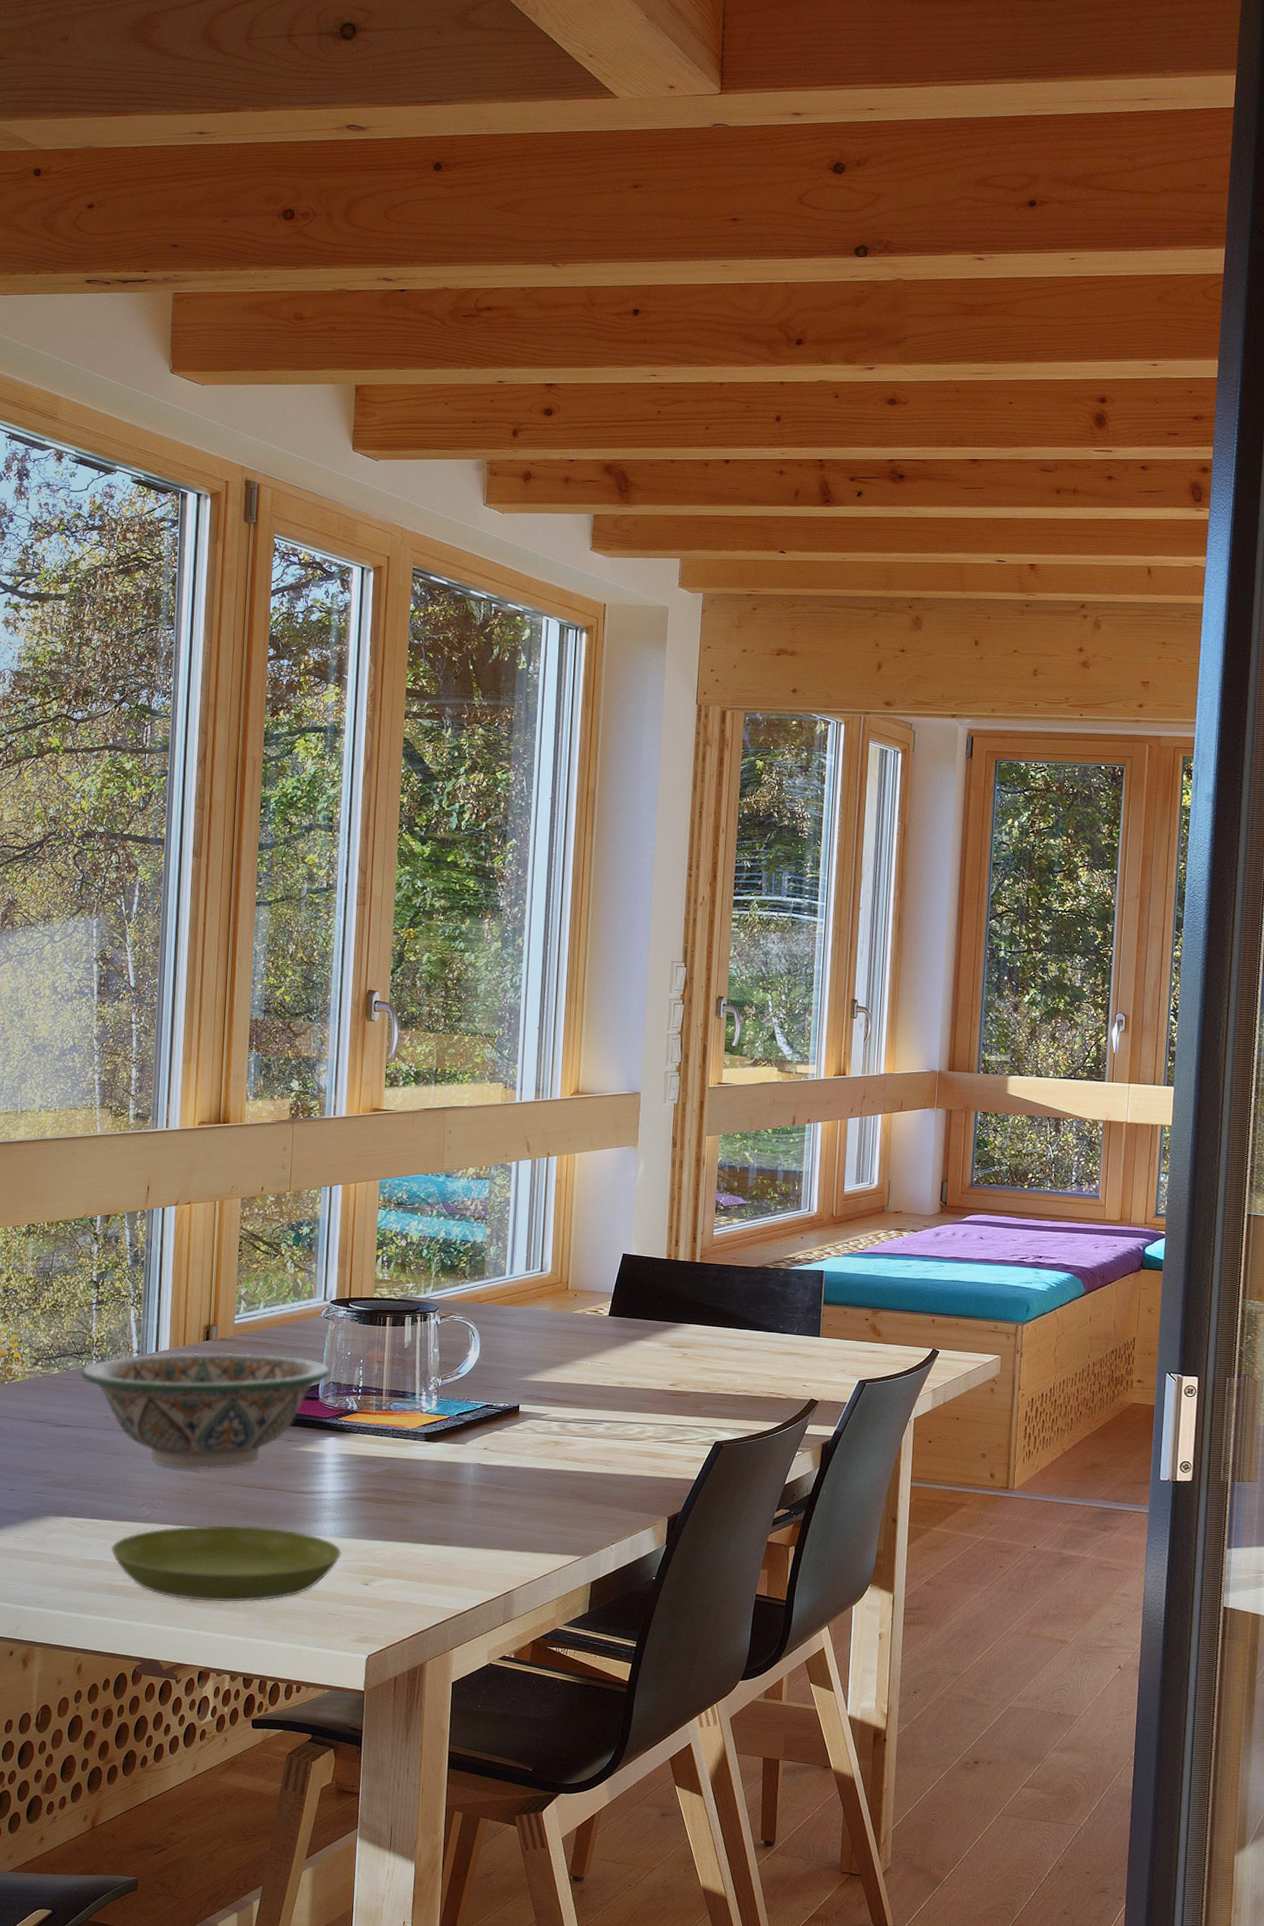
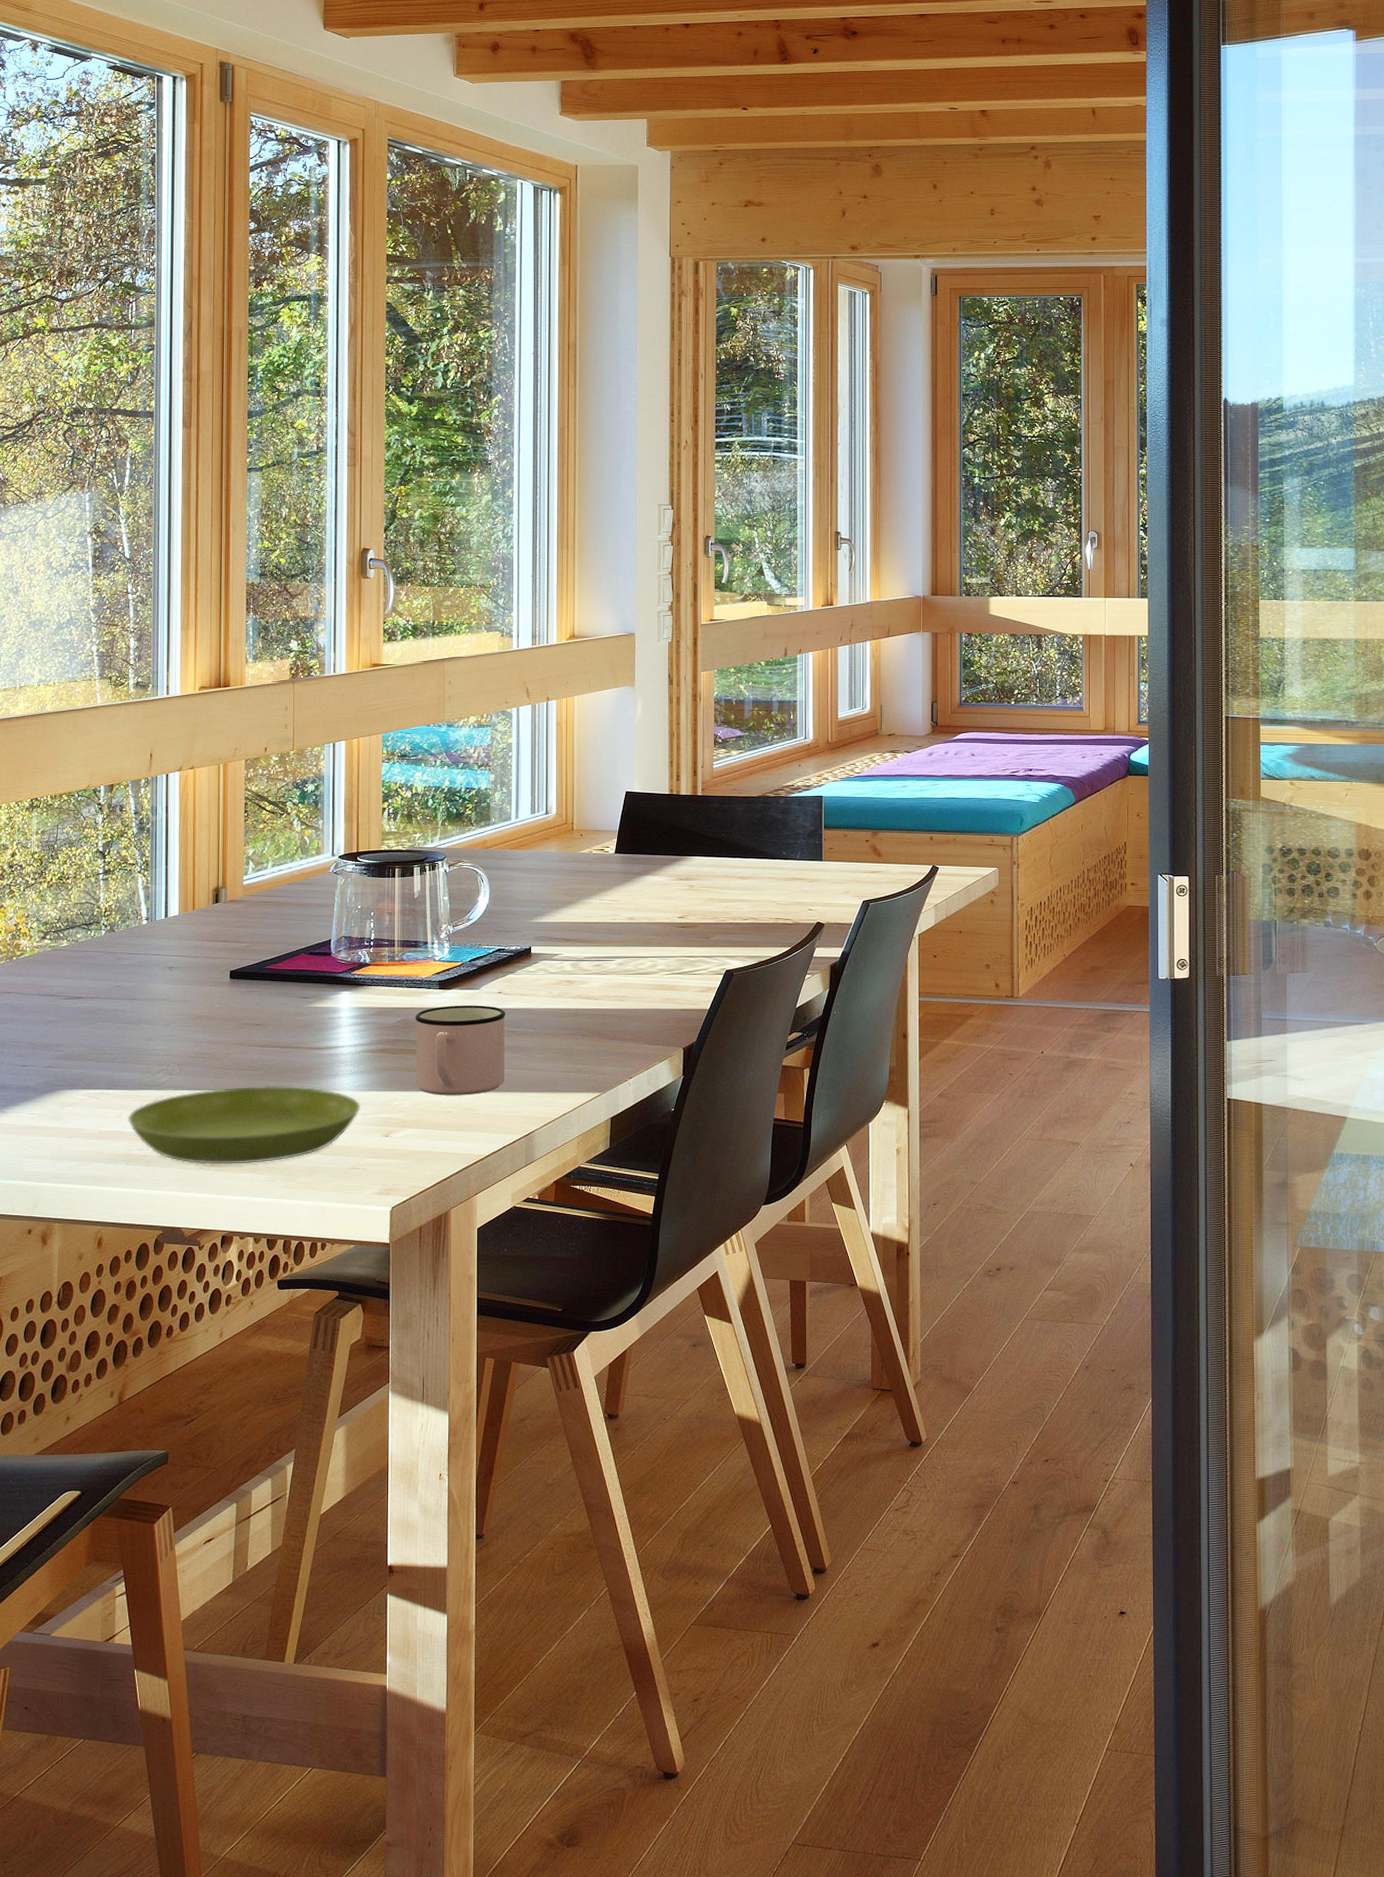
decorative bowl: present [81,1352,330,1470] -> none [90,913,341,1033]
mug: none [397,1458,491,1550] -> present [415,1005,506,1096]

